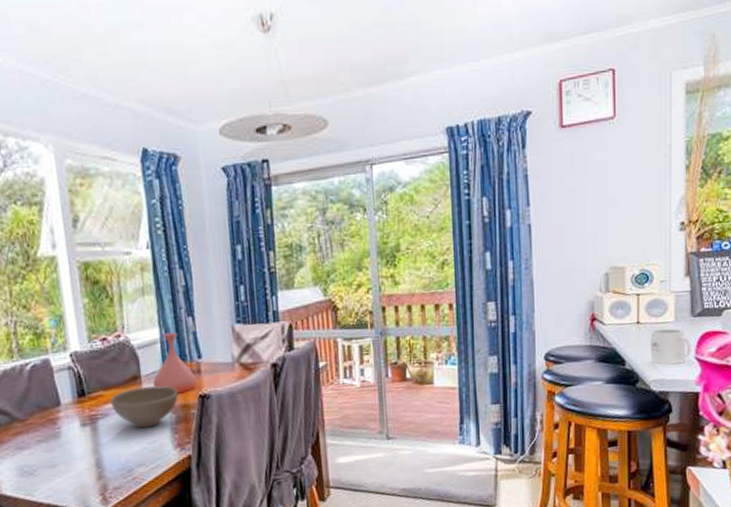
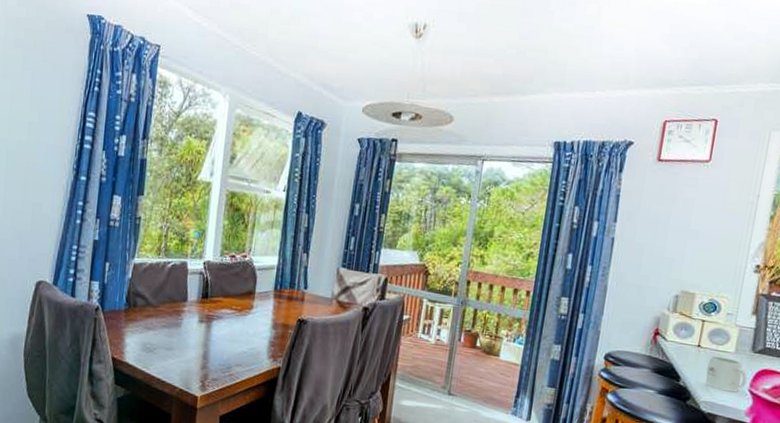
bowl: present [110,385,178,428] -> none [226,301,282,336]
vase: present [152,332,198,393] -> none [263,262,300,314]

